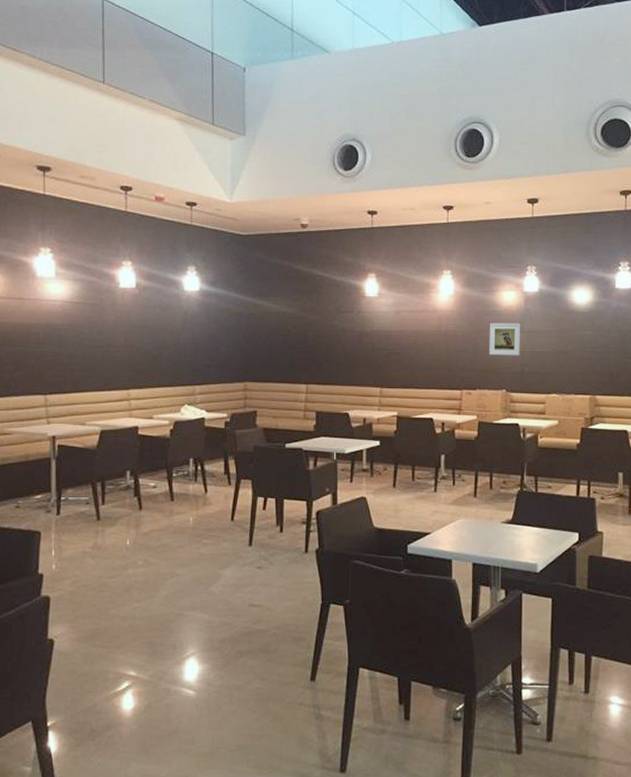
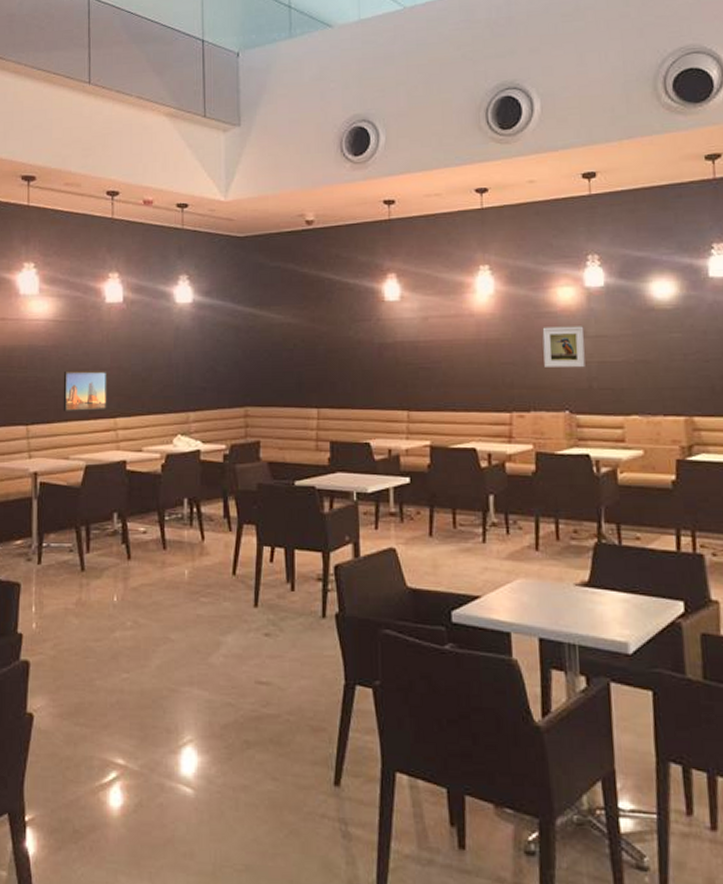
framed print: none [79,348,121,384] -> present [63,371,107,412]

